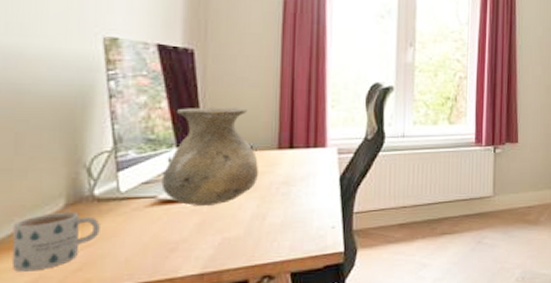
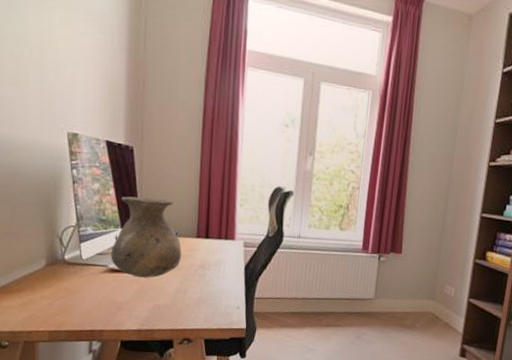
mug: present [11,212,100,272] -> none [13,269,69,311]

